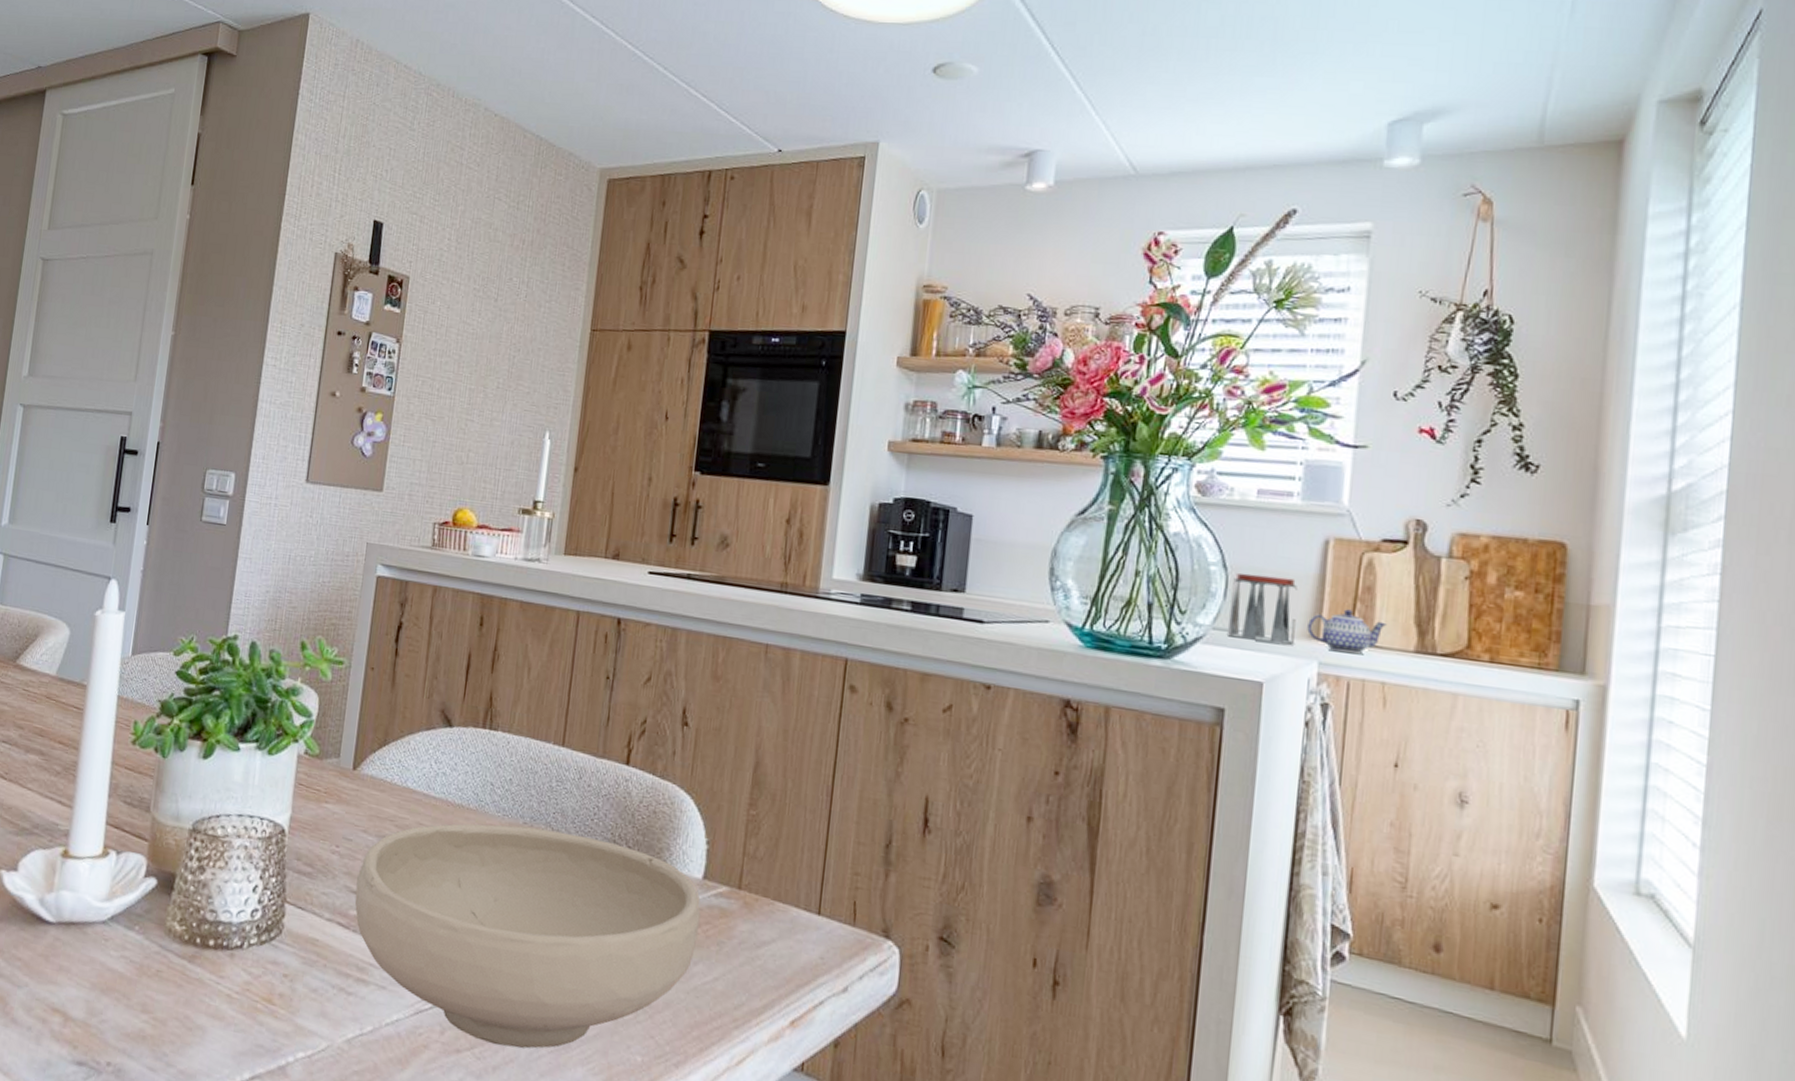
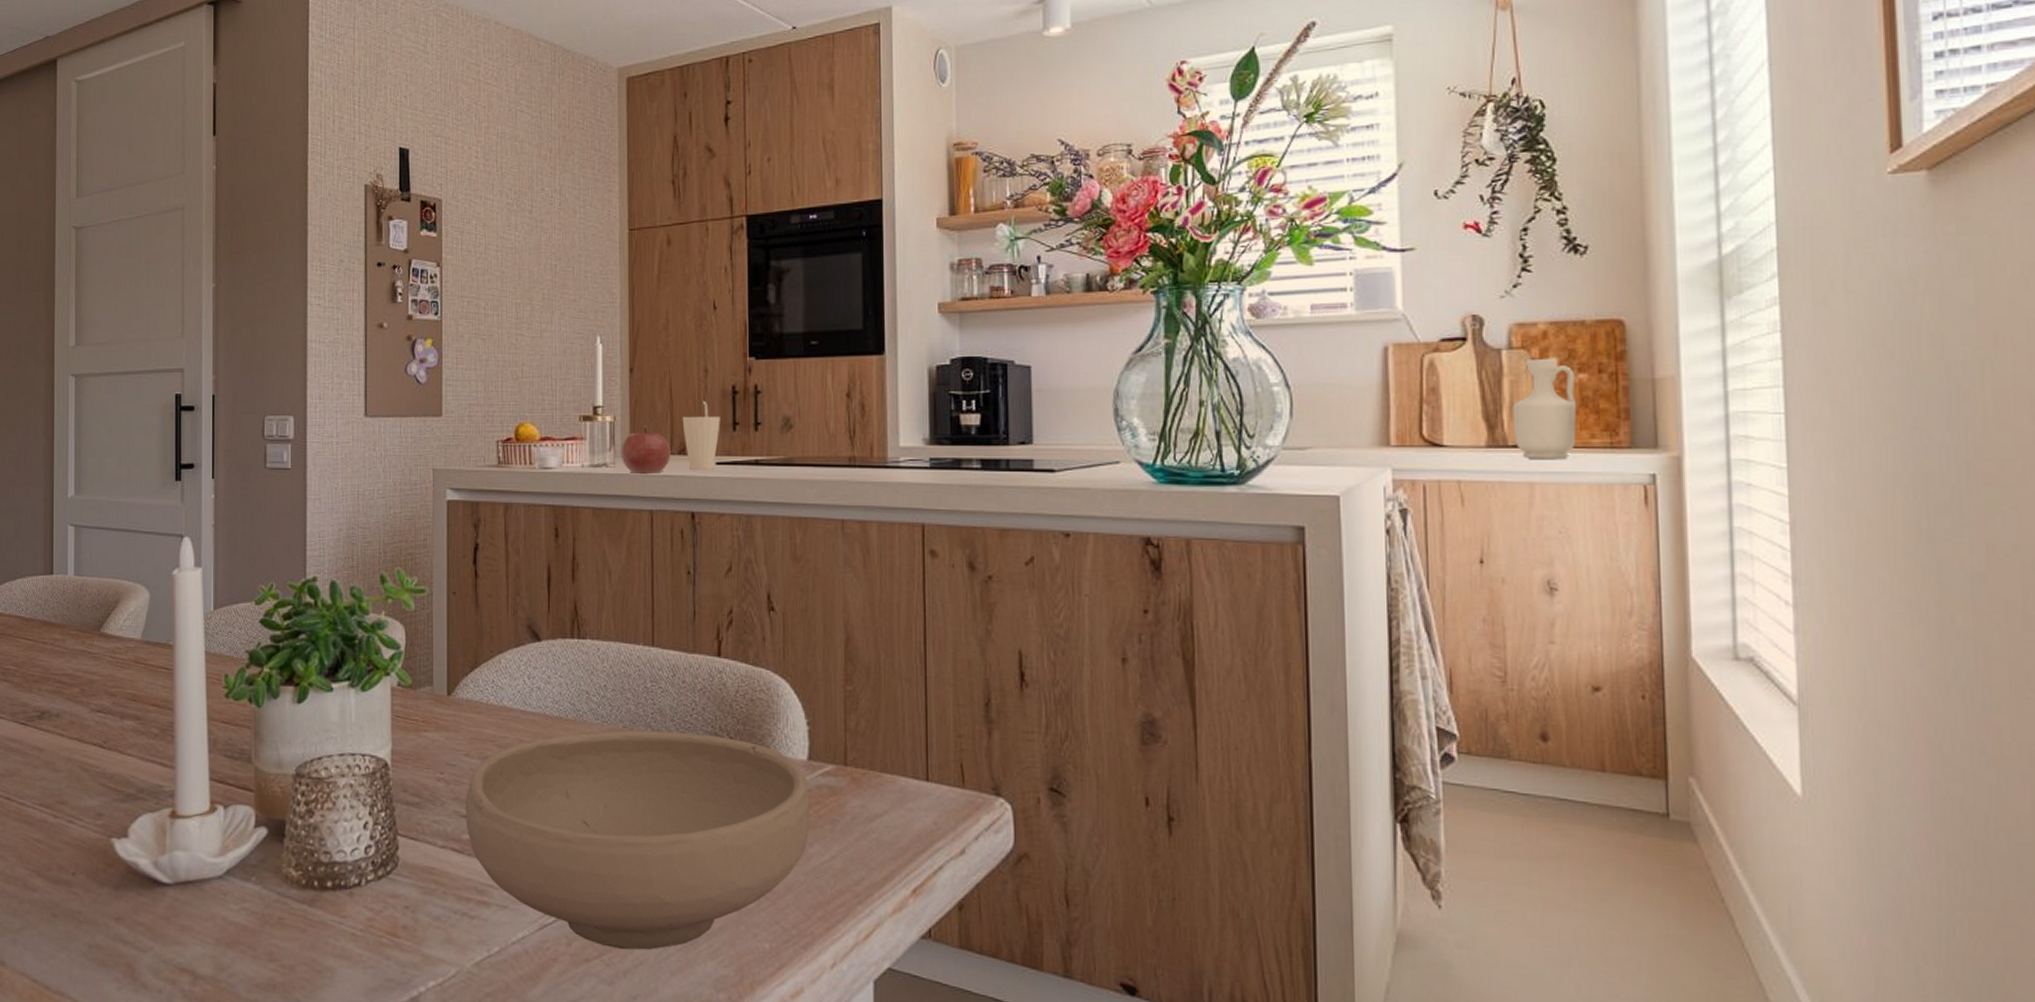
fruit: none [555,526,606,576] -> present [622,426,671,474]
cup: none [620,509,659,579] -> present [682,401,721,471]
jar: present [1226,572,1297,645] -> none [1297,389,1367,457]
teapot: present [1307,609,1386,655] -> none [1377,413,1455,457]
ceramic jug: none [1443,570,1511,674] -> present [1512,358,1577,460]

